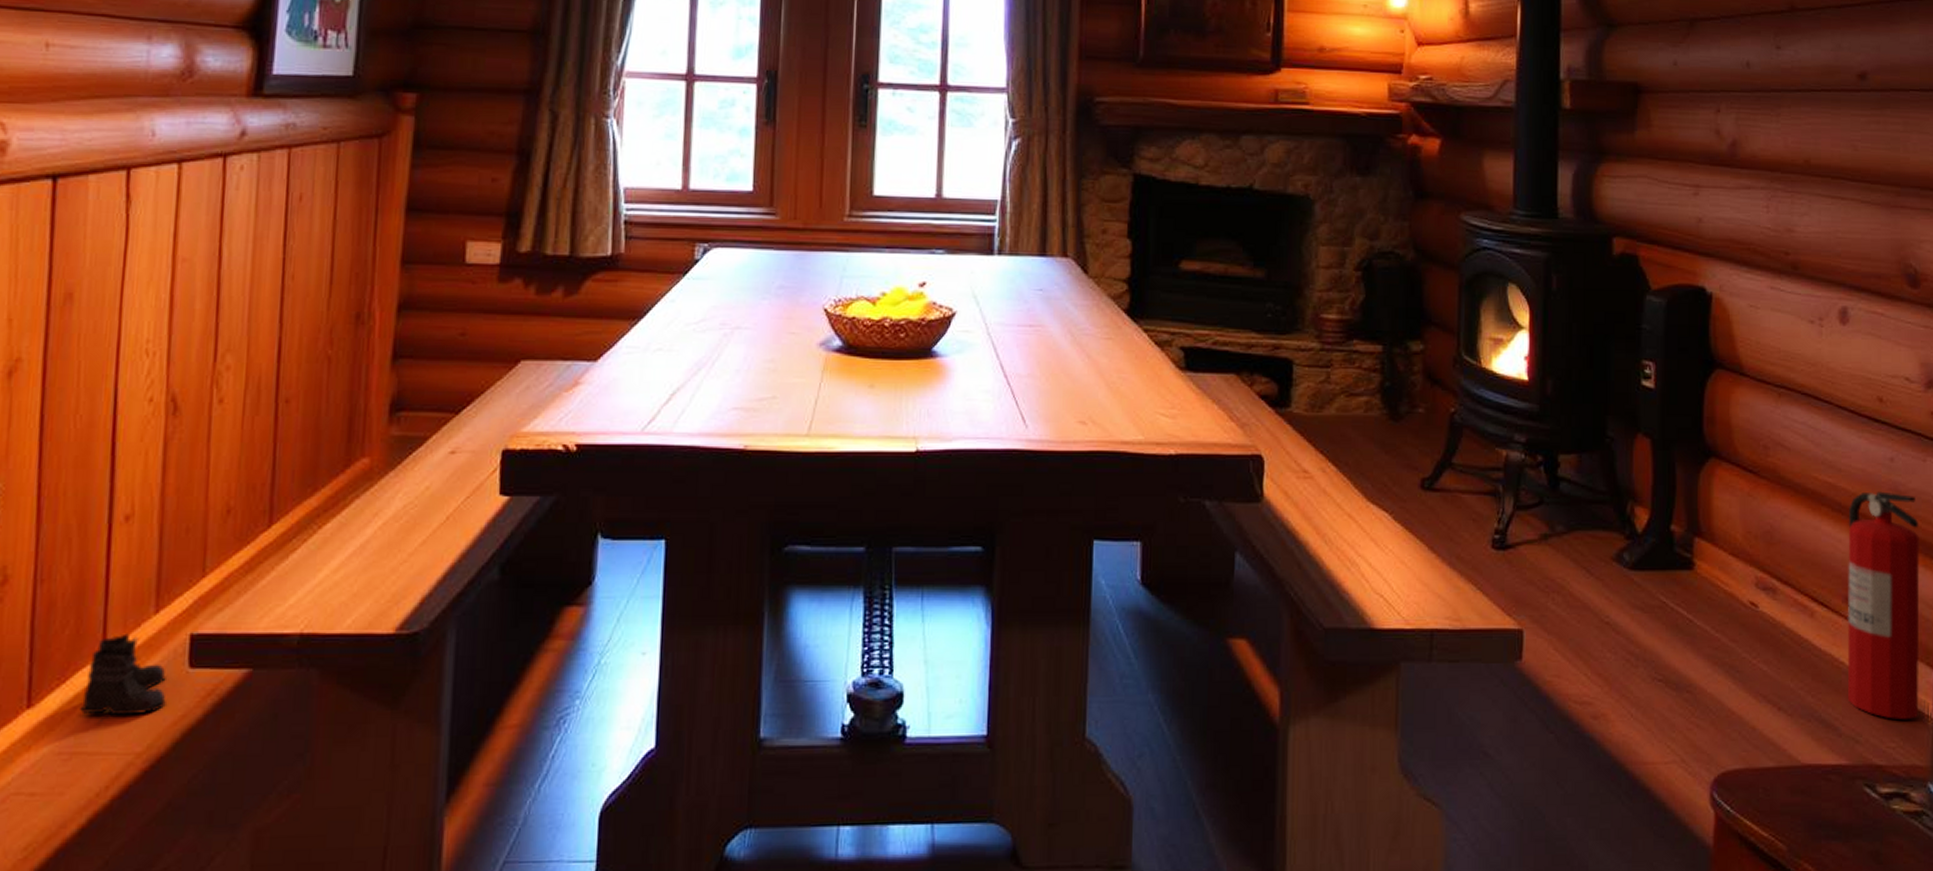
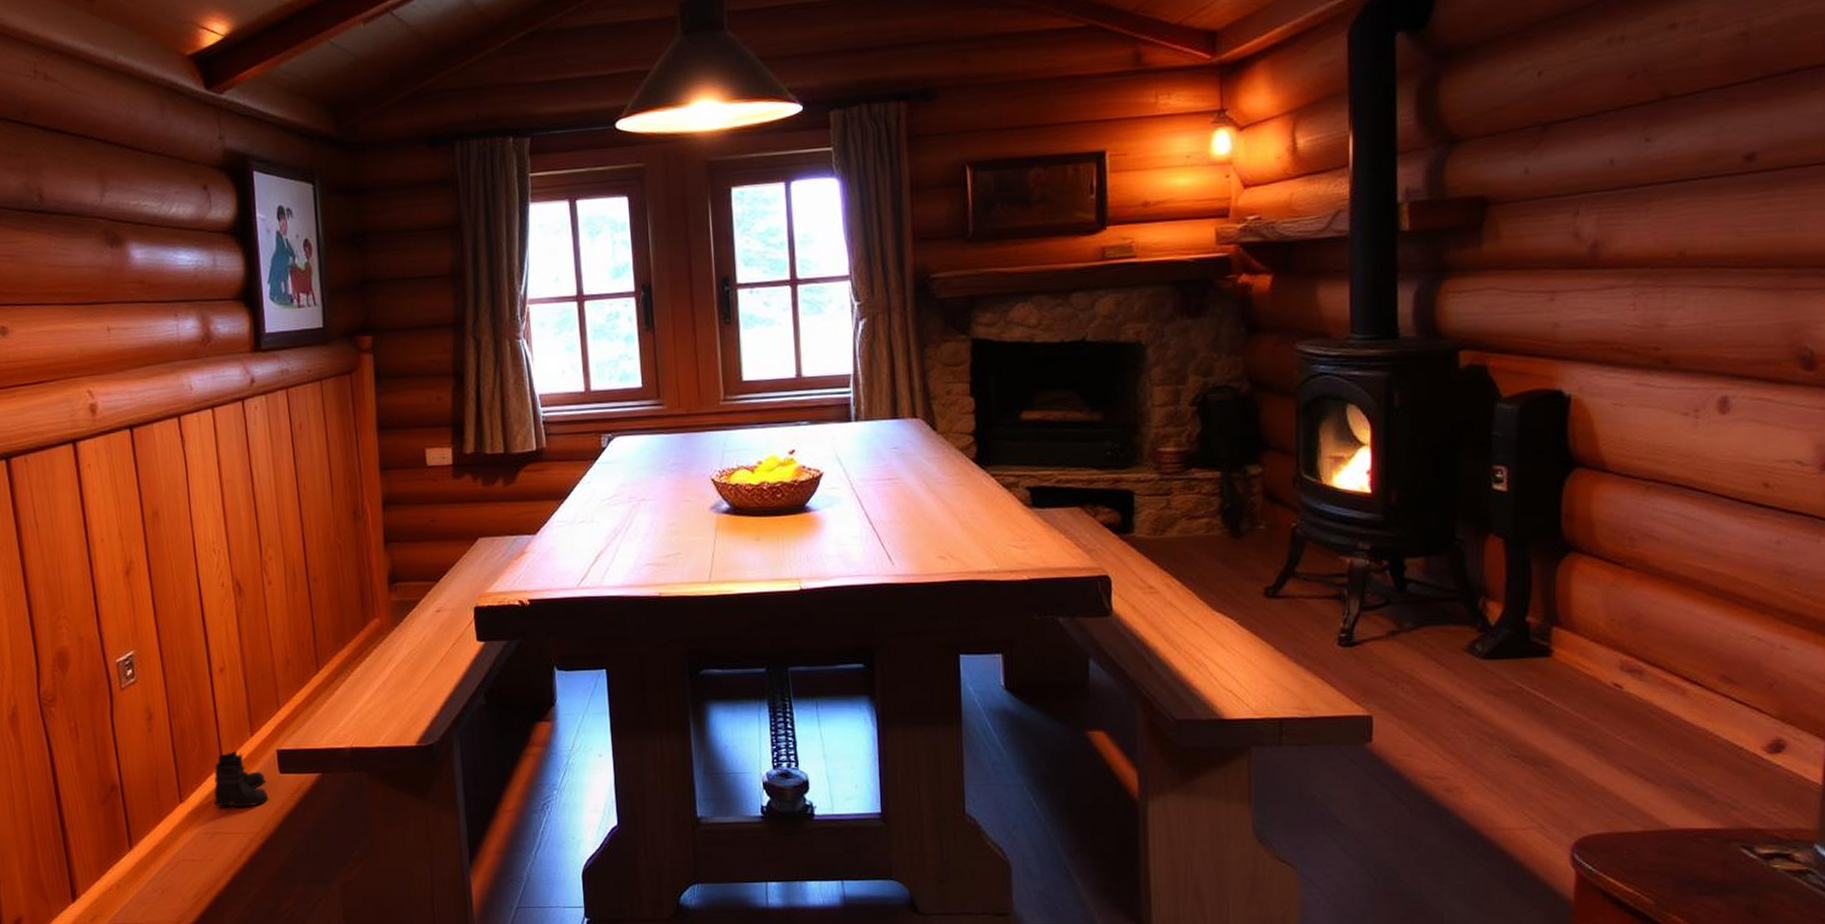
fire extinguisher: present [1847,491,1920,720] -> none [1722,574,1810,788]

